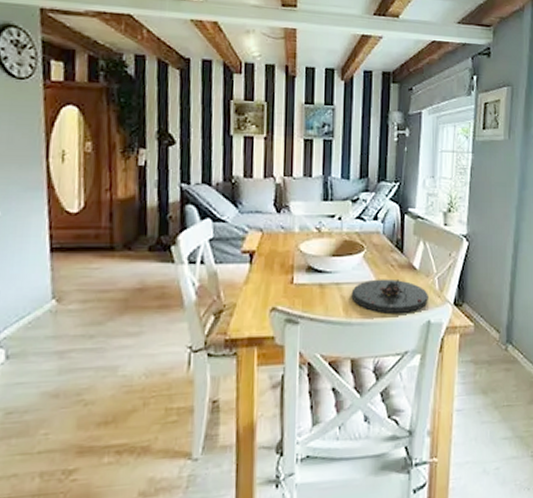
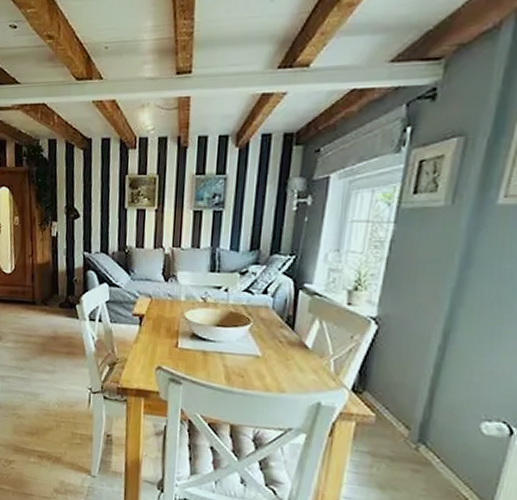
plate: present [351,278,428,314] -> none [234,353,321,392]

